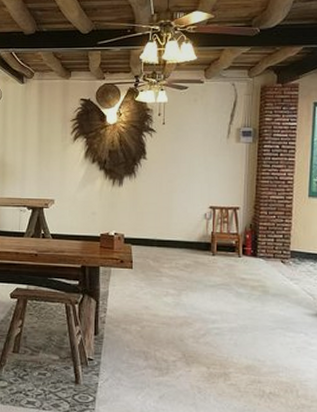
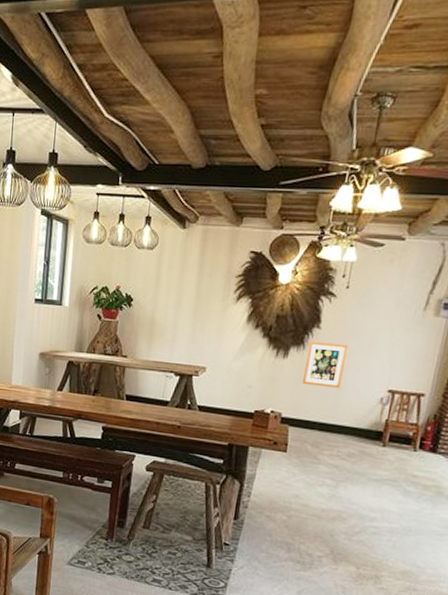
wall art: none [137,170,172,209] -> present [302,341,349,389]

